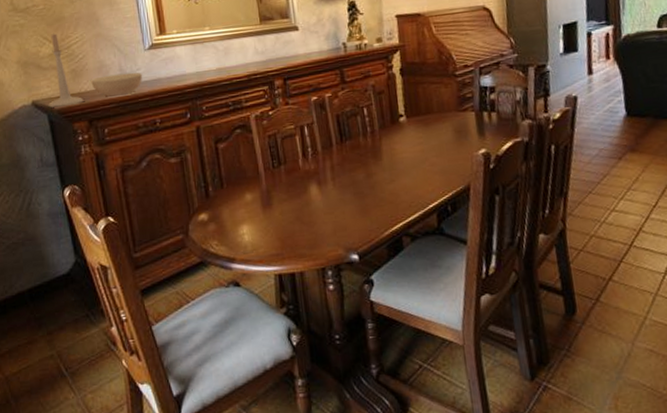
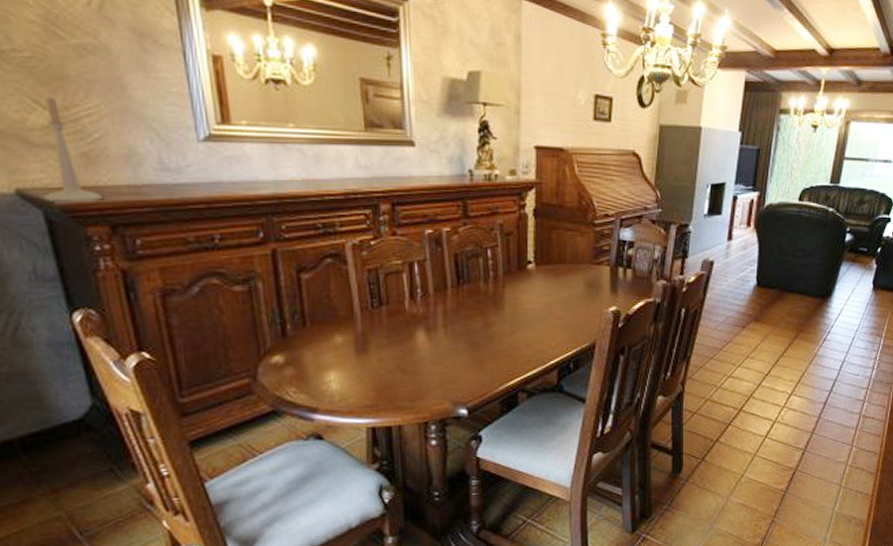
bowl: present [90,72,143,97] -> none [112,168,195,199]

